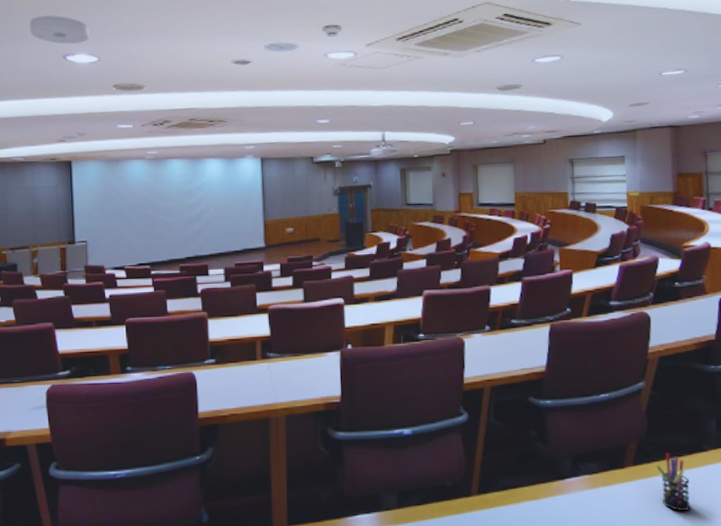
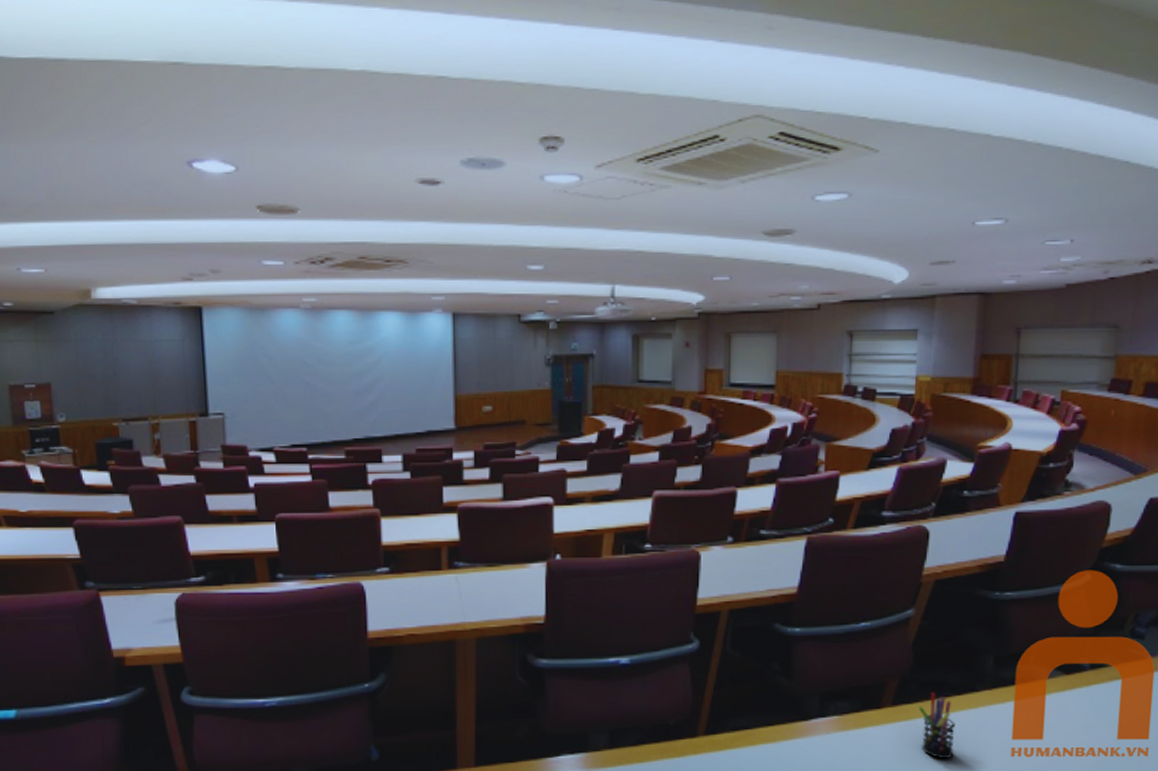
smoke detector: present [29,15,89,44] -> none [140,102,223,145]

